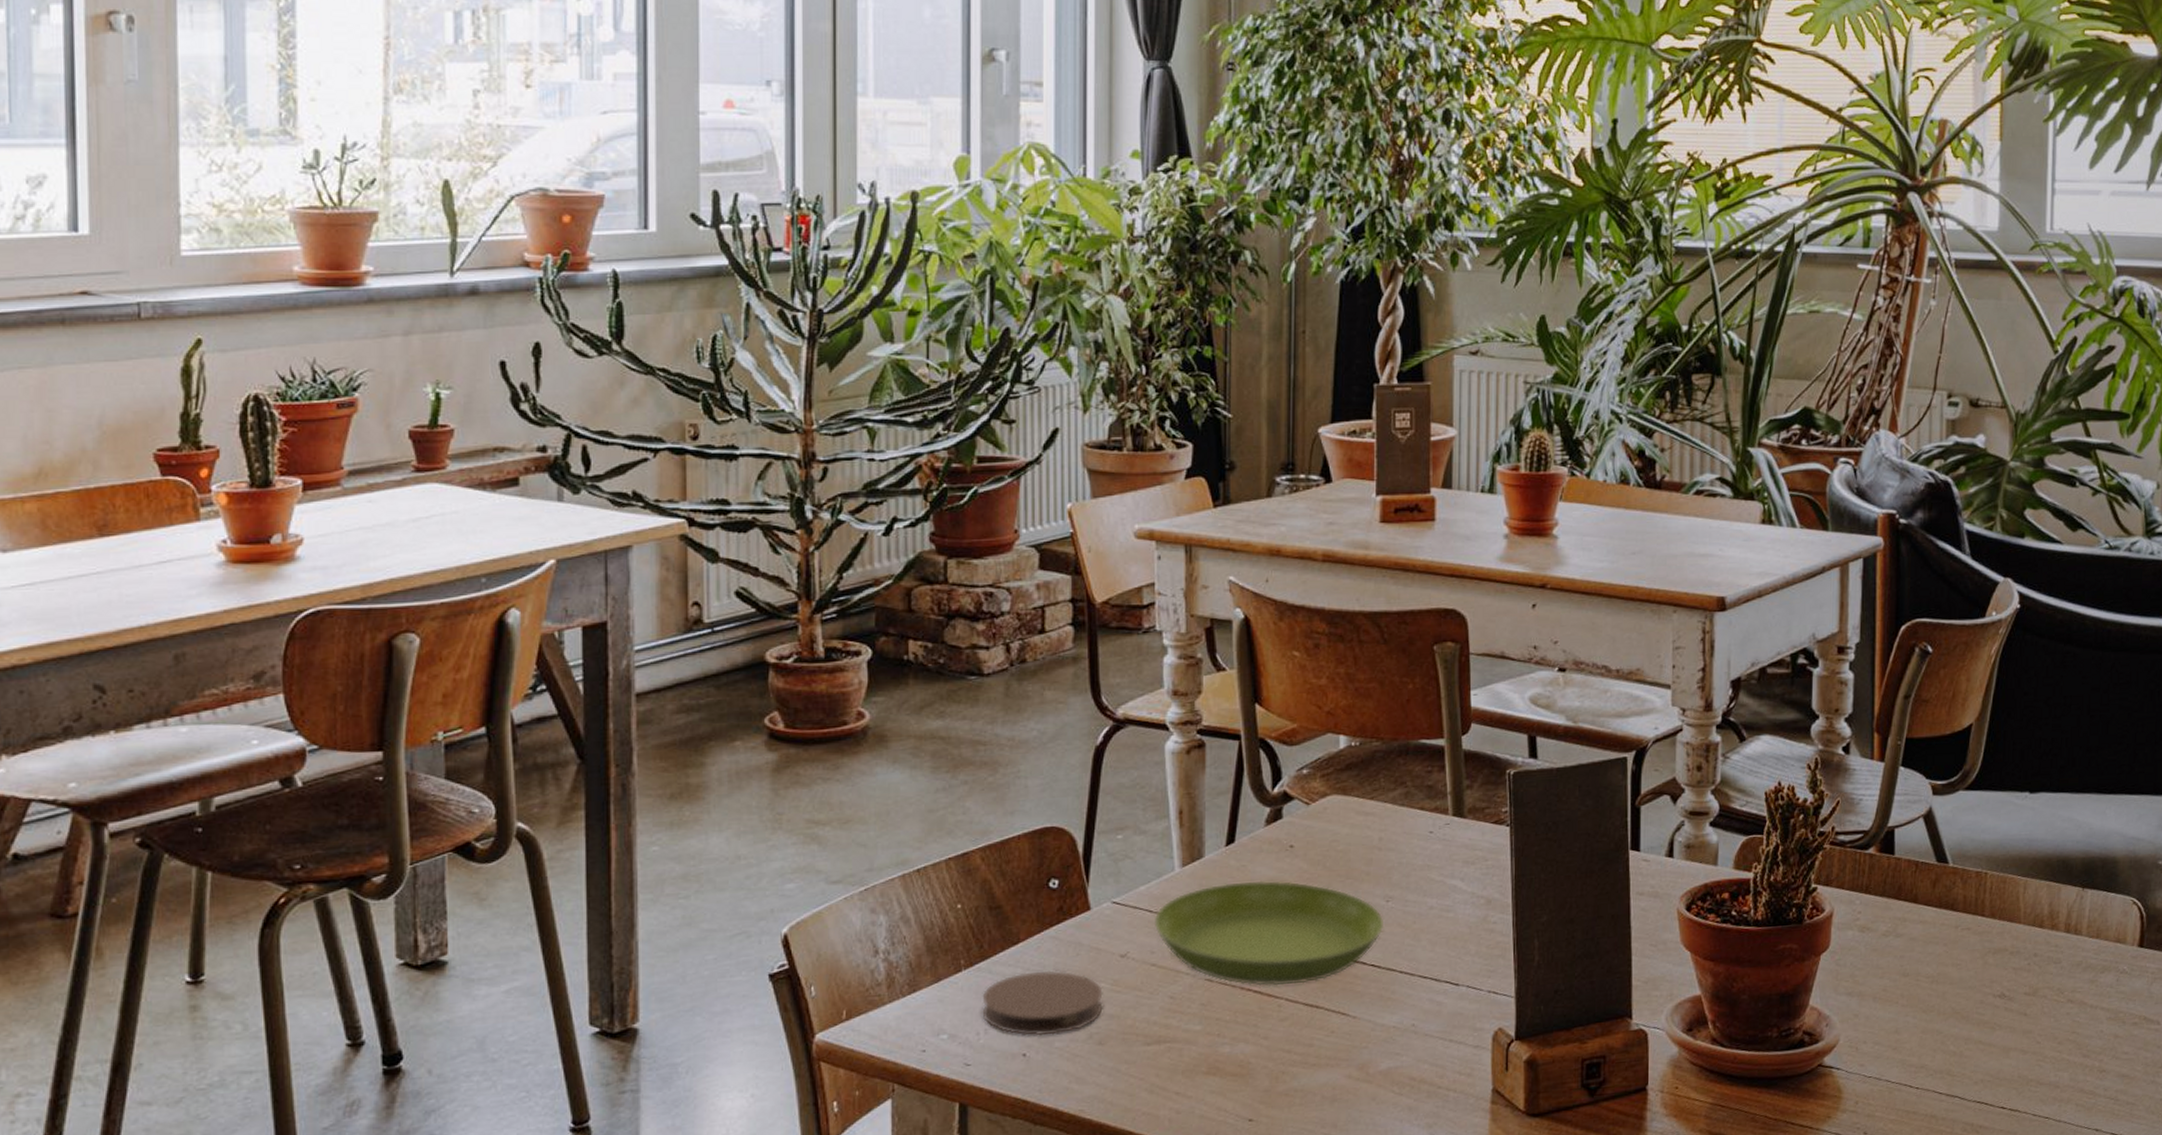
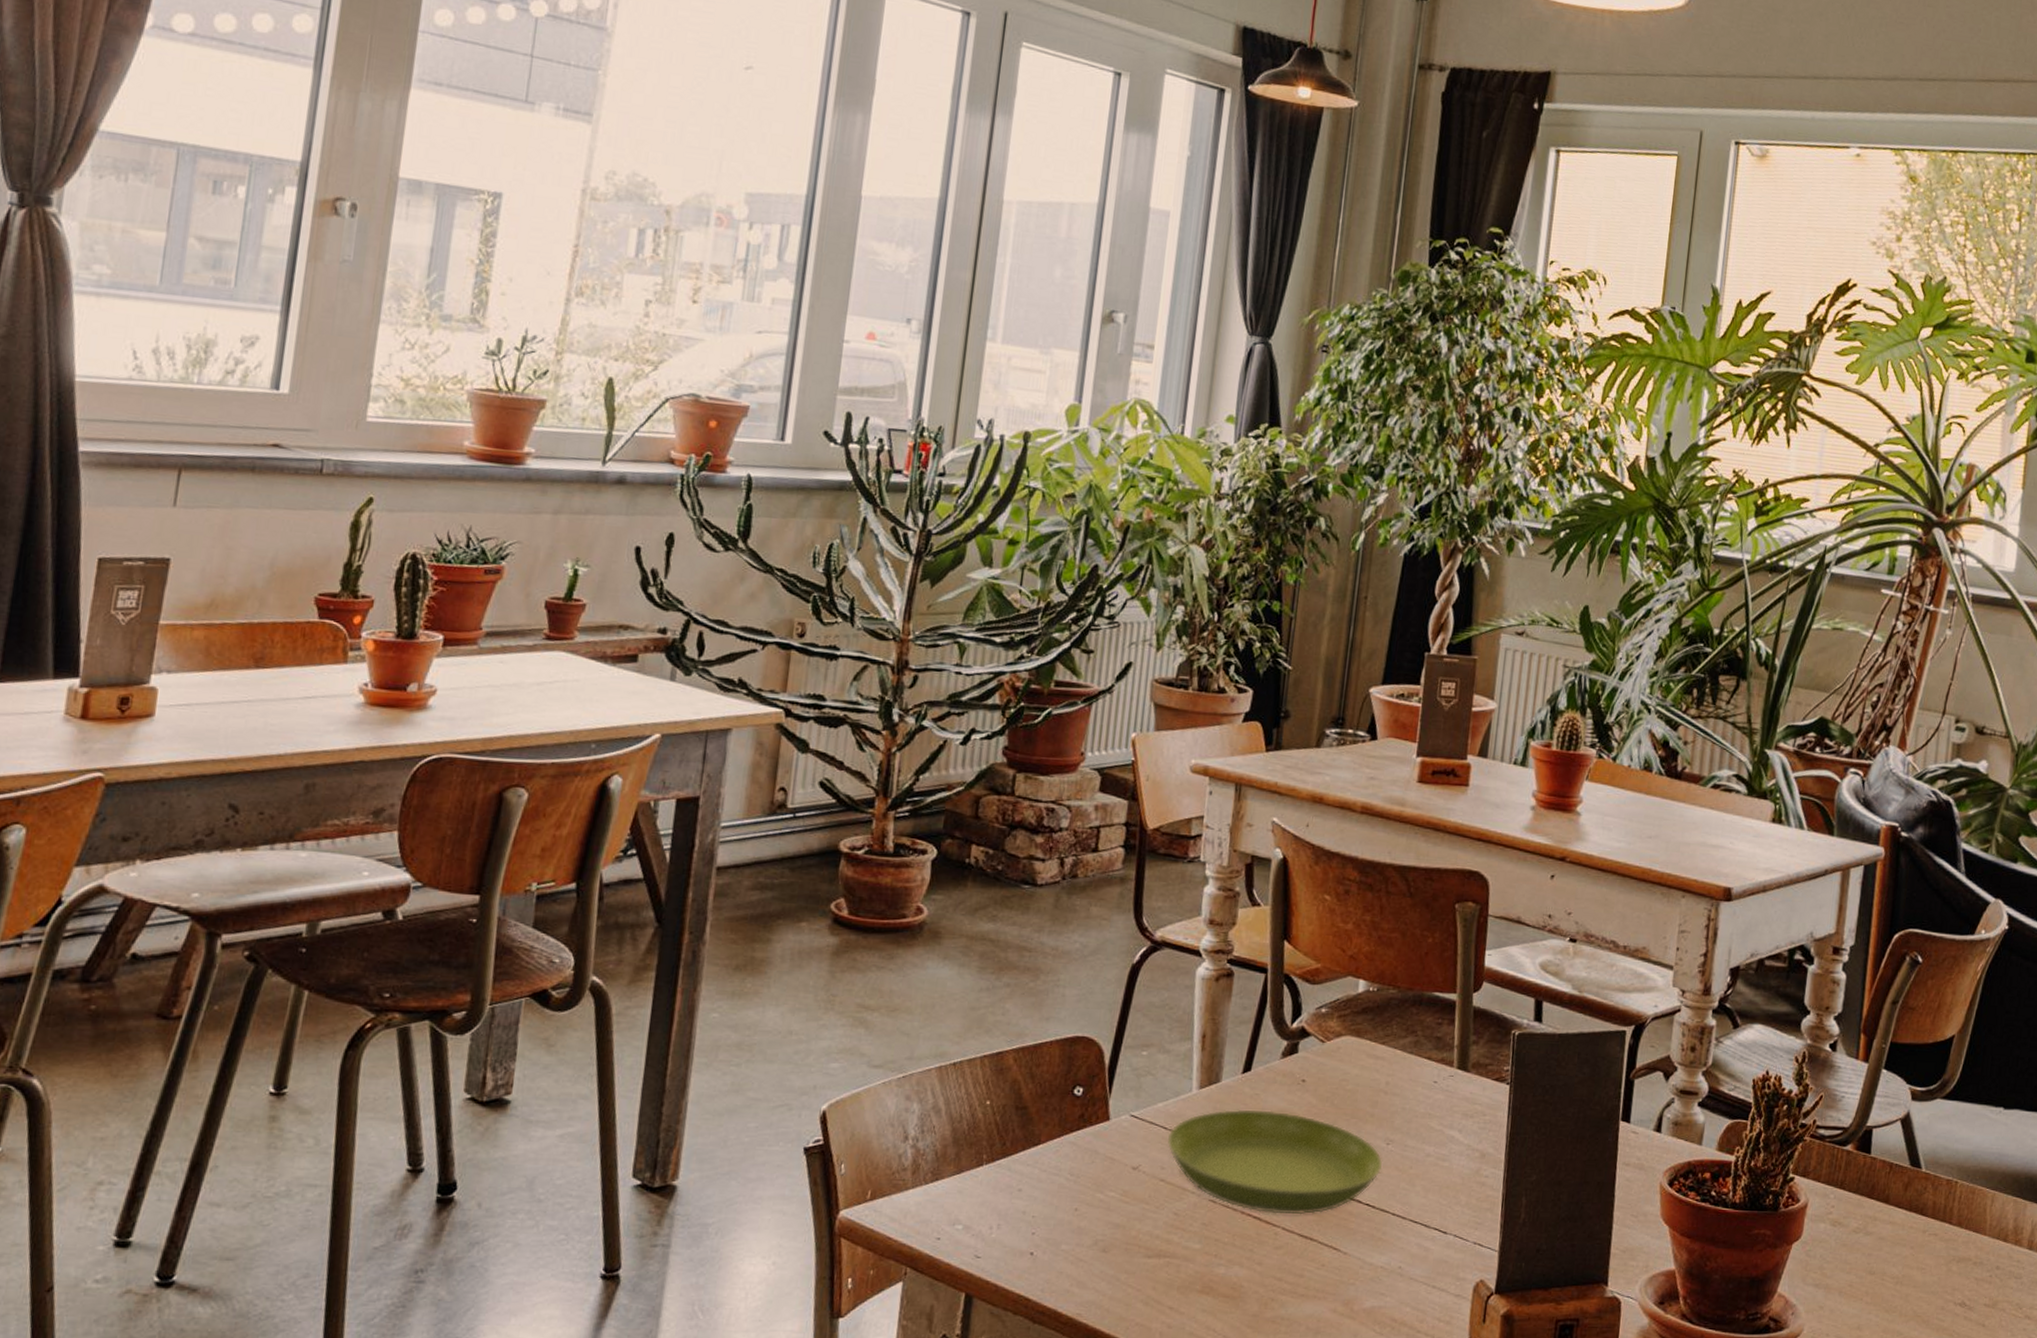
coaster: present [982,970,1103,1036] -> none [996,1173,1113,1237]

